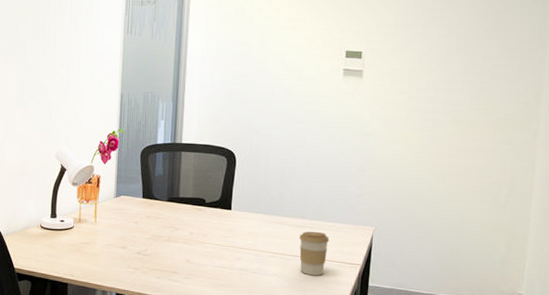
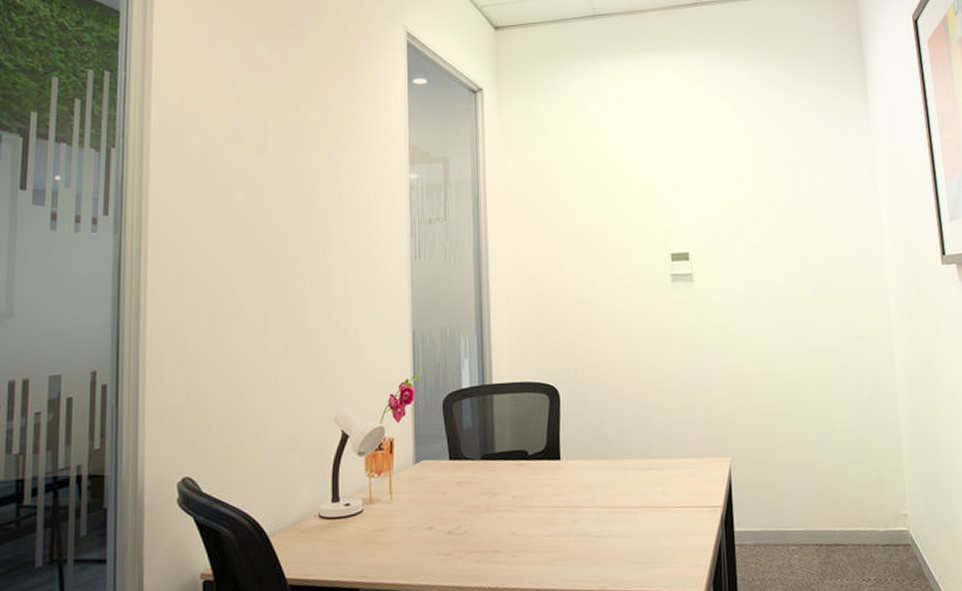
coffee cup: present [299,231,330,276] -> none [646,473,682,530]

